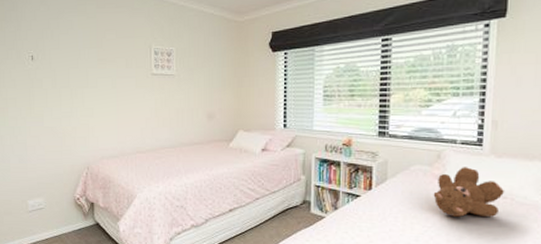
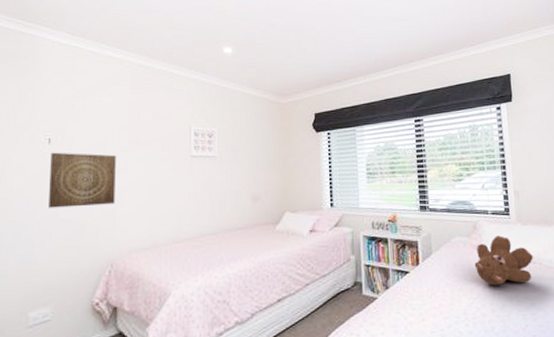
wall art: none [34,68,88,117] -> present [49,152,116,208]

